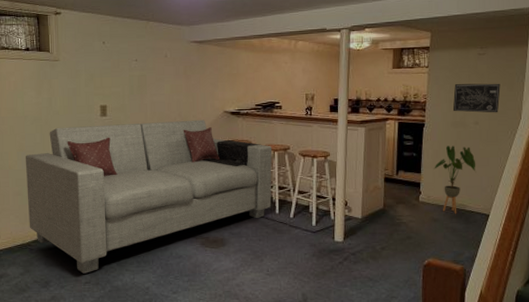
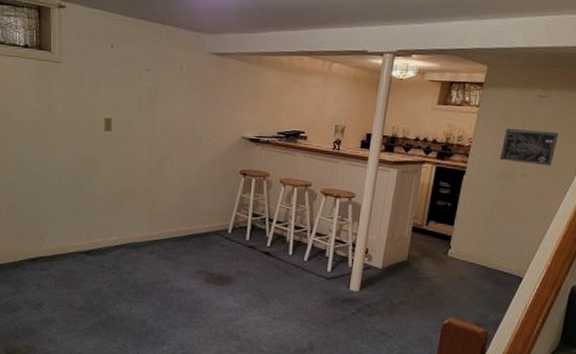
sofa: present [26,119,273,274] -> none [21,138,292,299]
house plant: present [434,146,476,214] -> none [469,198,517,274]

